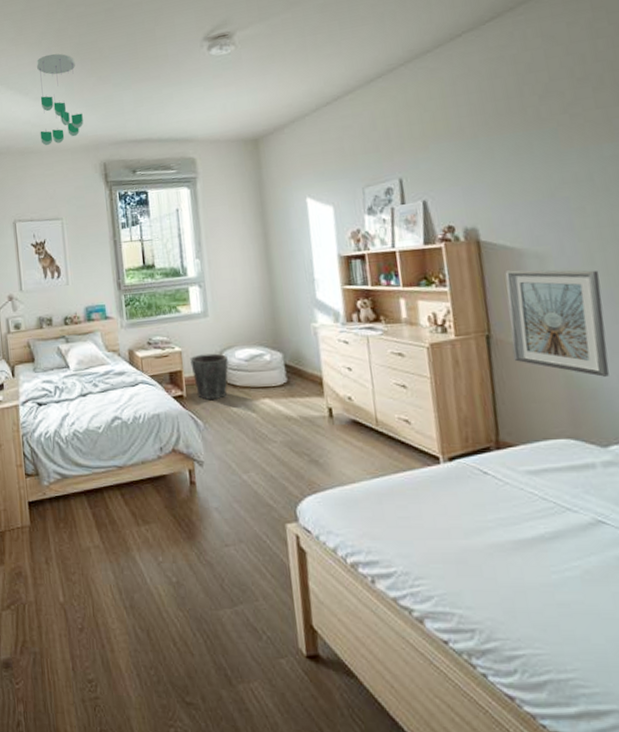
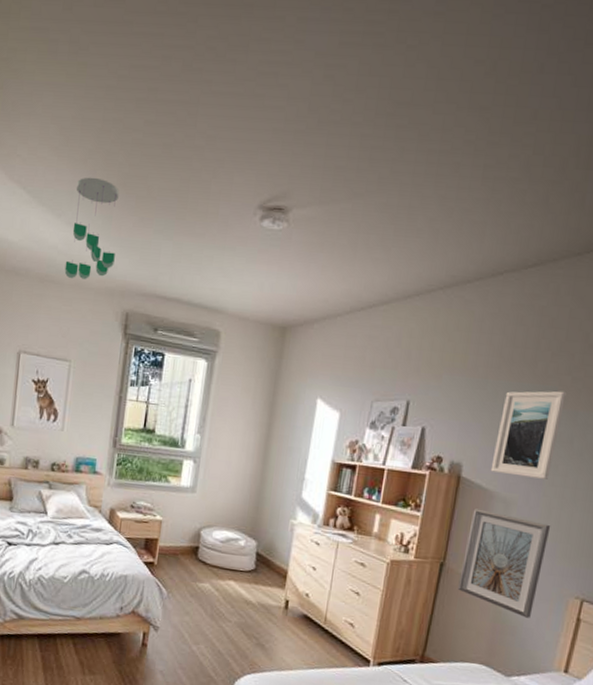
waste bin: present [190,353,228,400] -> none [168,527,205,573]
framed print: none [502,130,578,229] -> present [490,390,567,479]

